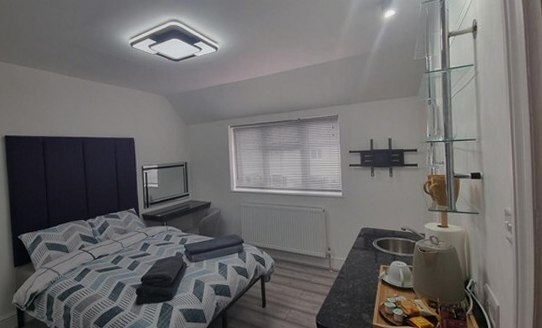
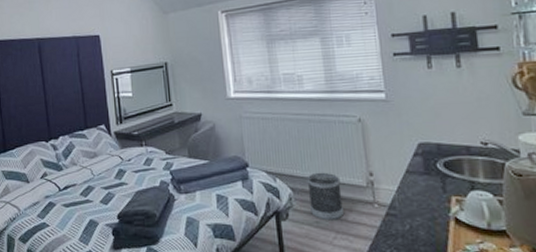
wastebasket: none [285,247,309,282] -> present [307,172,343,221]

